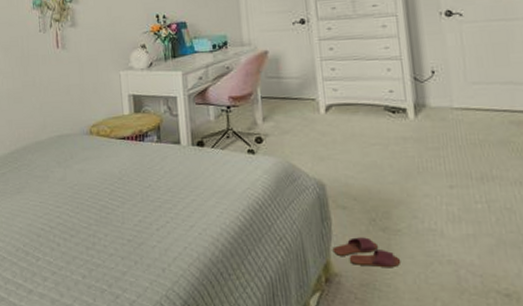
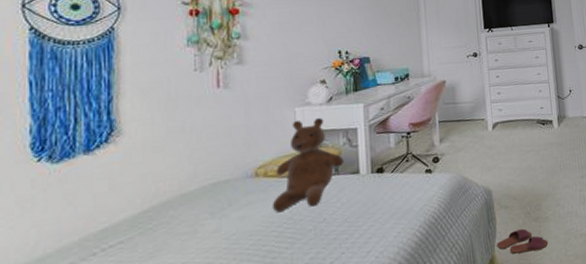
teddy bear: none [104,83,166,171] -> present [272,118,344,212]

